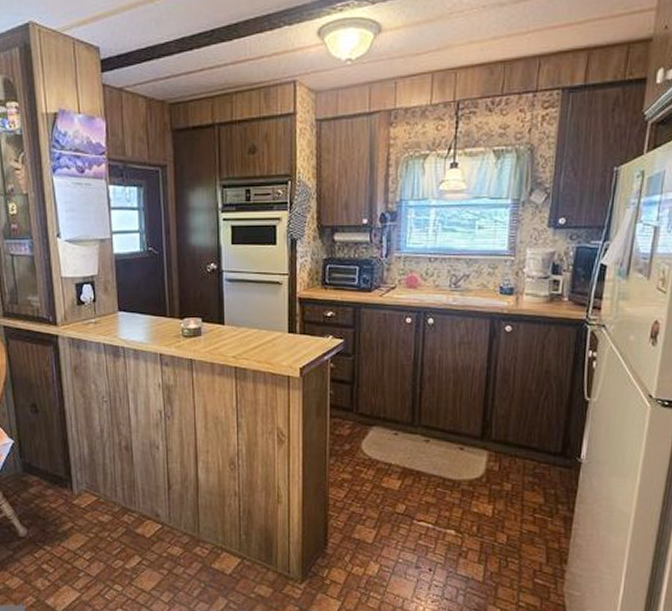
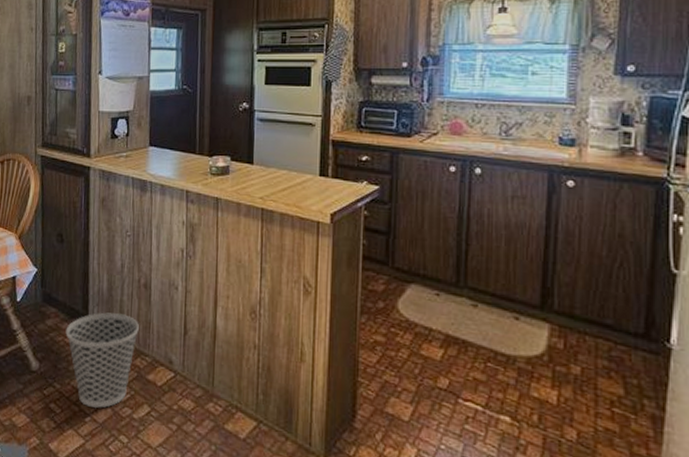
wastebasket: none [50,476,124,563] -> present [65,312,139,408]

